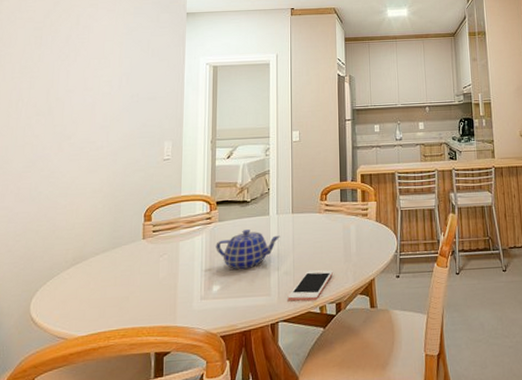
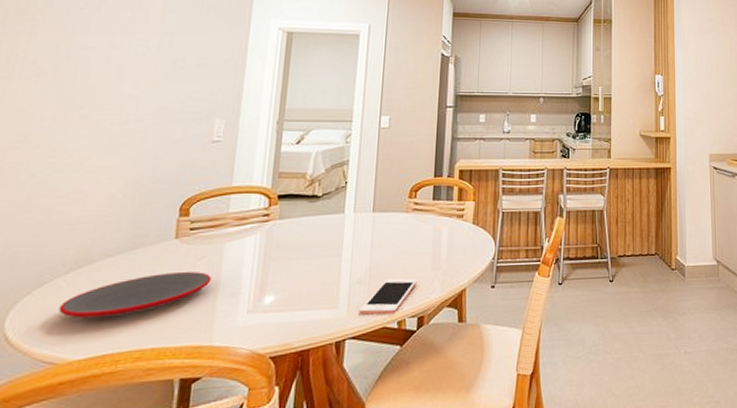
plate: none [65,265,172,303] -> present [58,271,212,318]
teapot: present [216,230,280,270] -> none [272,230,356,278]

